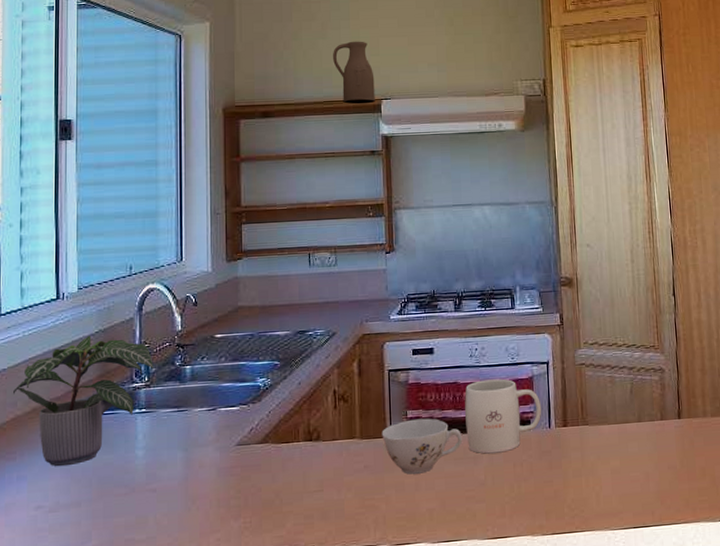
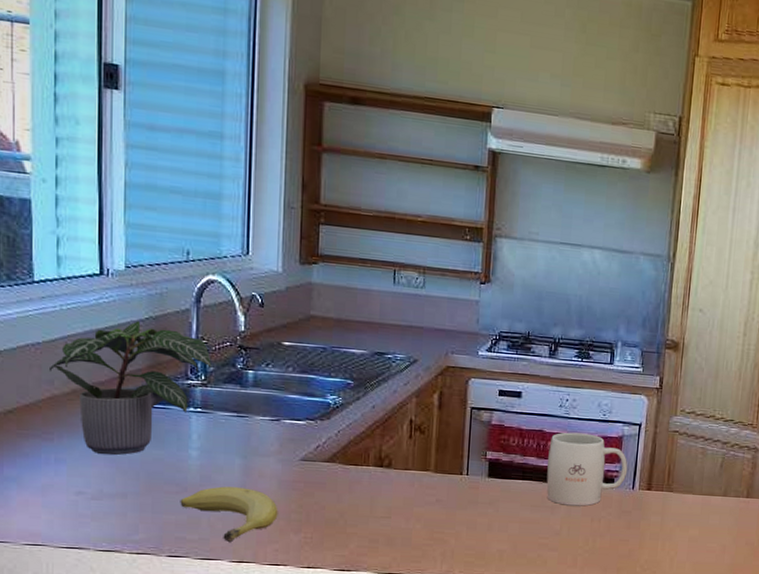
fruit: none [128,480,219,537] -> present [180,486,278,542]
ceramic pitcher: present [333,41,375,105] -> none [440,29,487,110]
teacup: present [382,418,462,475] -> none [457,461,541,515]

